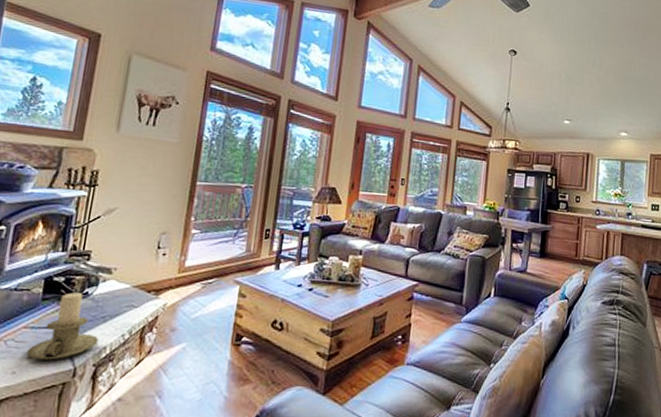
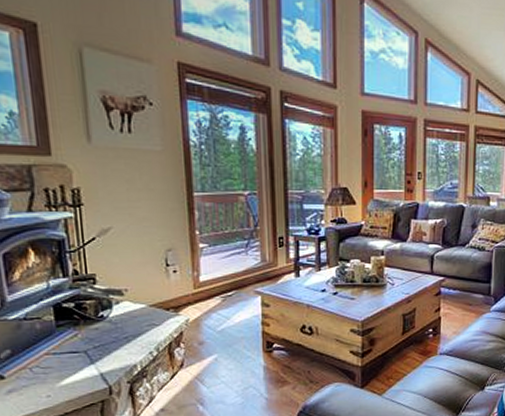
candle holder: present [26,292,100,360] -> none [55,317,128,382]

